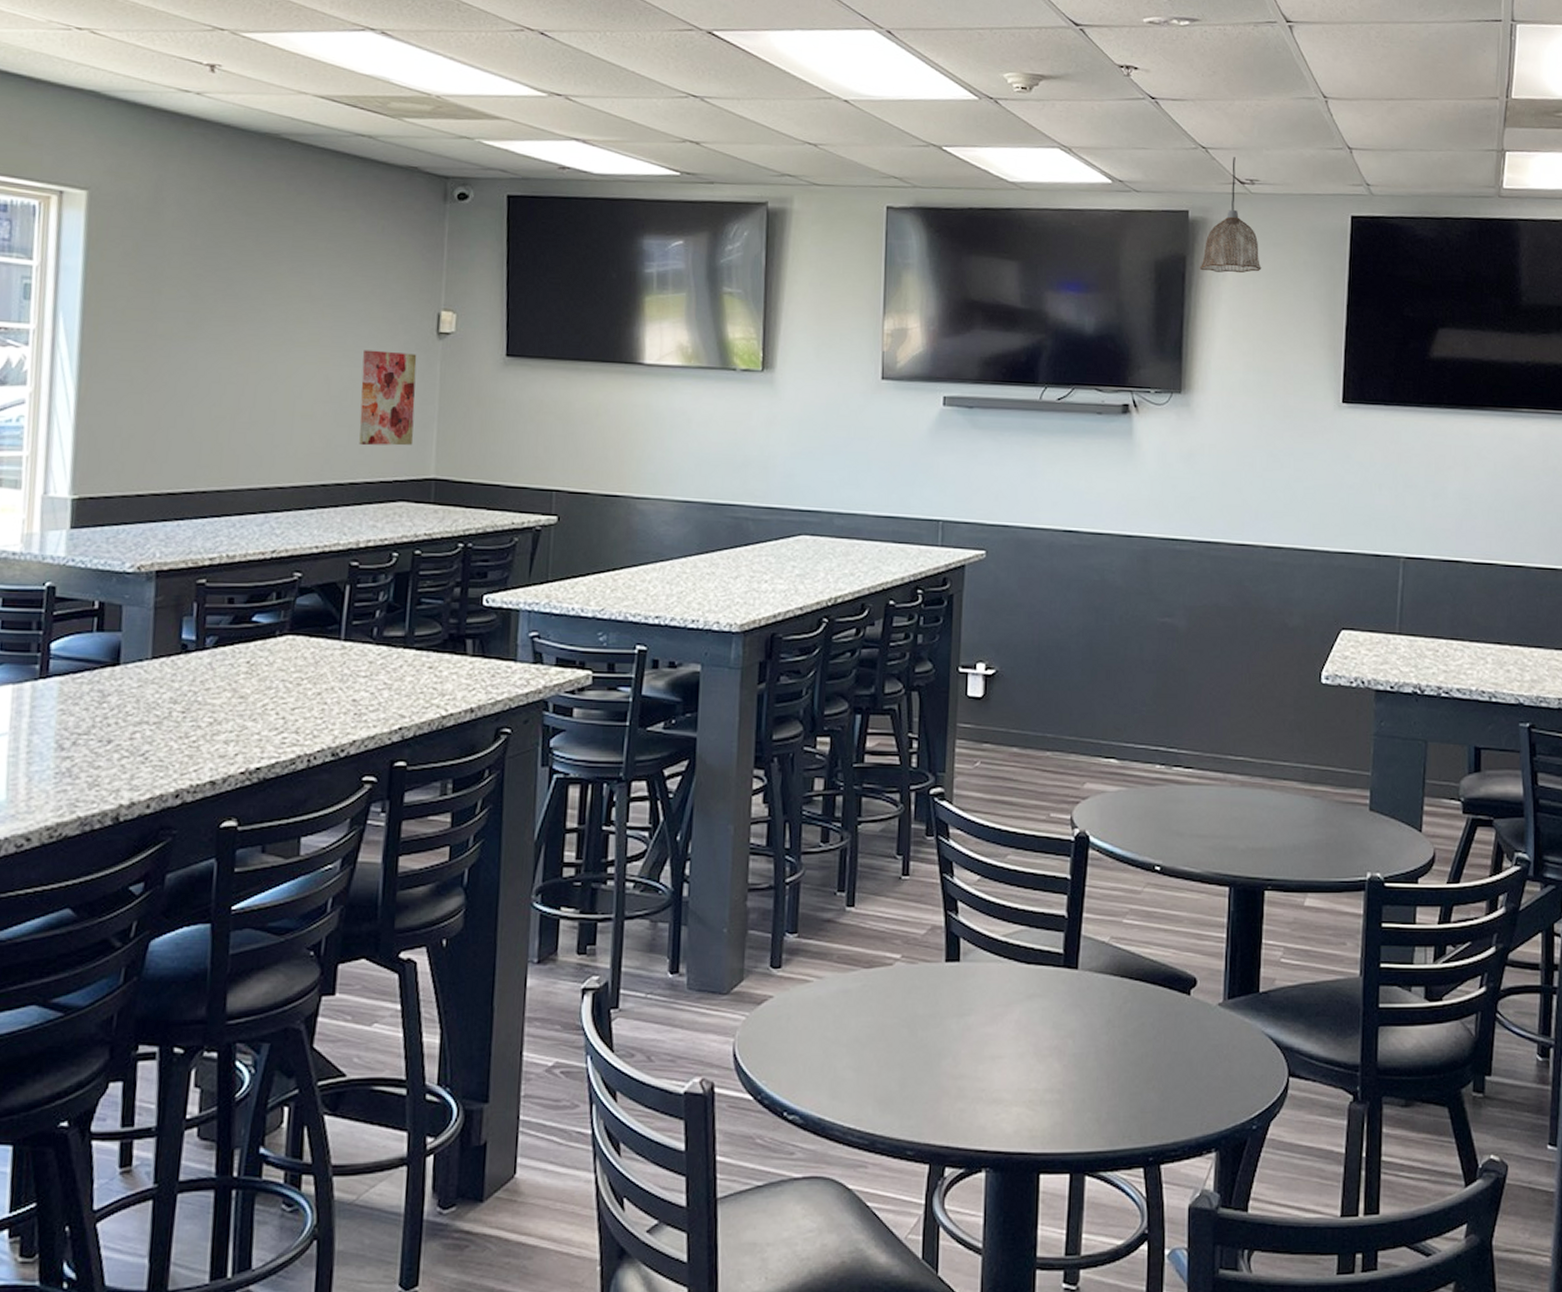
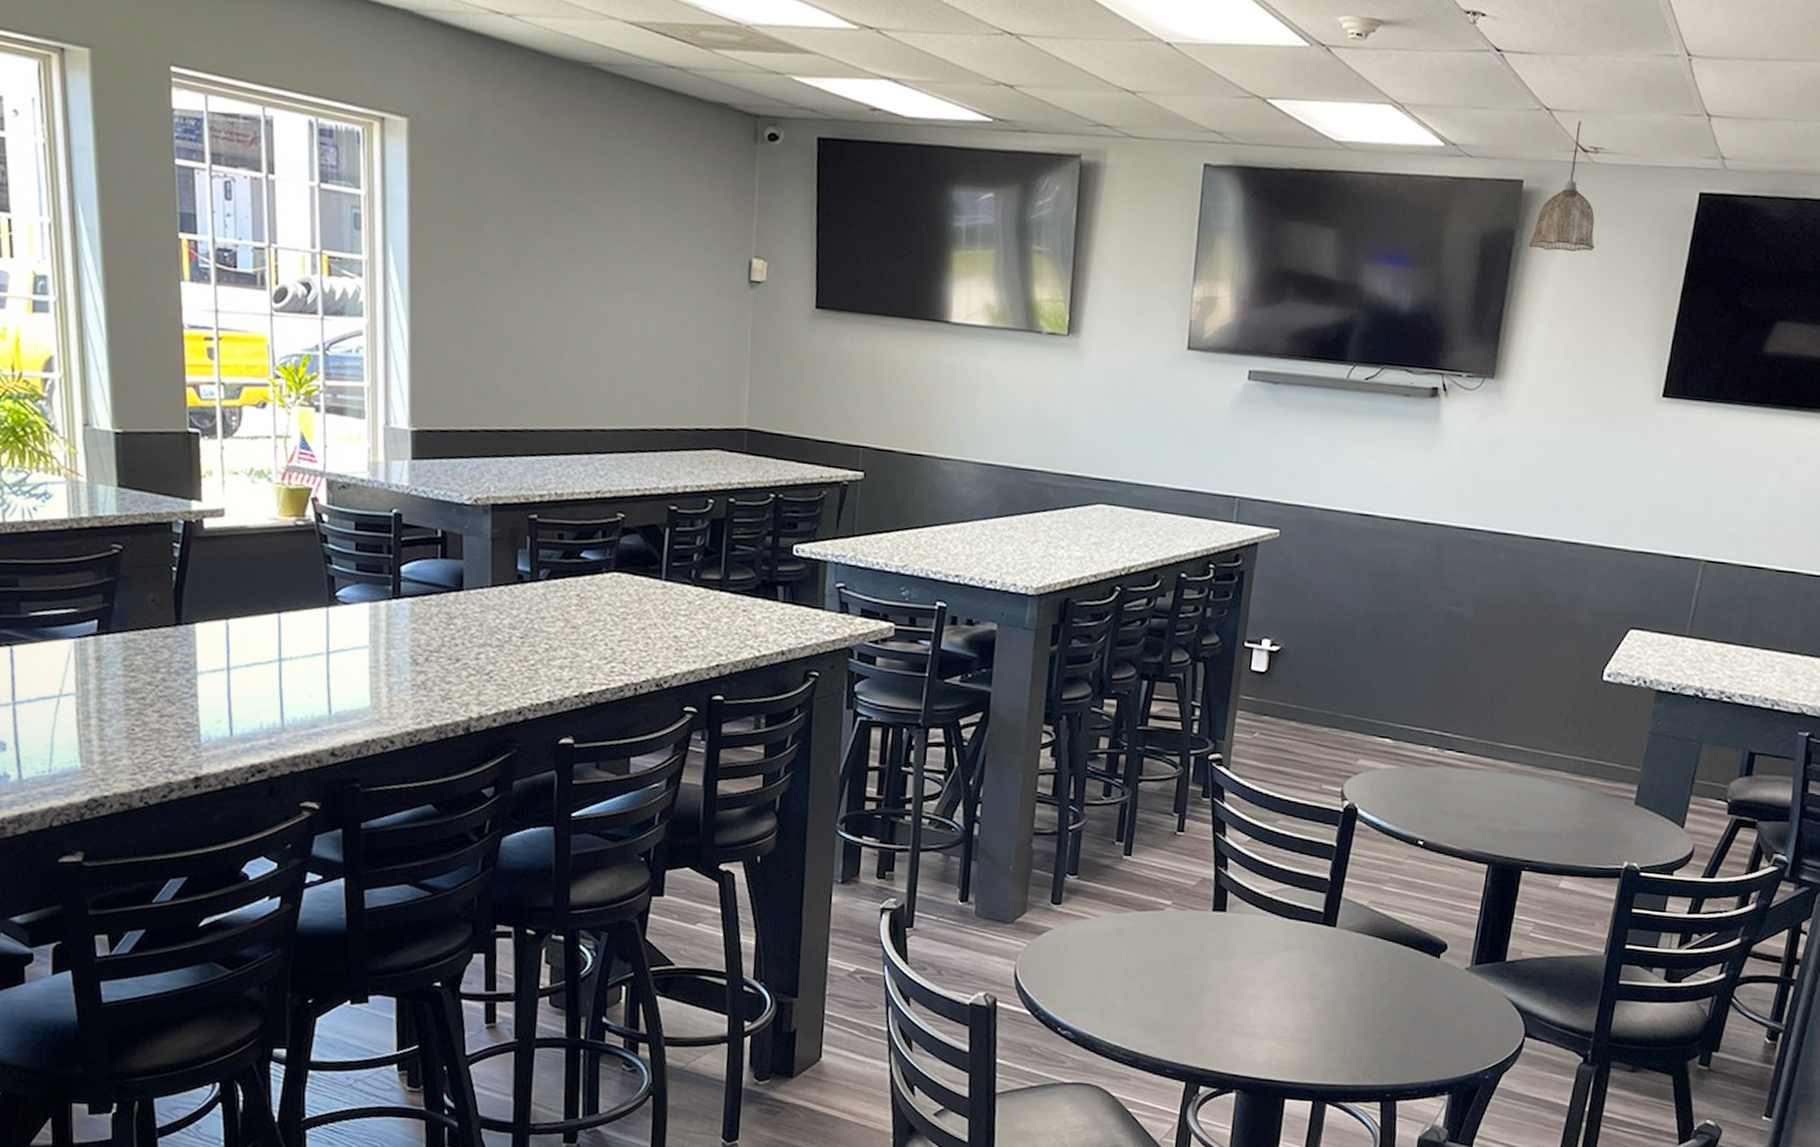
wall art: present [359,350,417,446] -> none [675,295,730,395]

